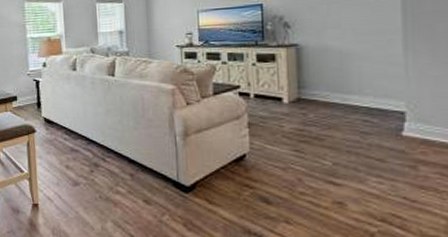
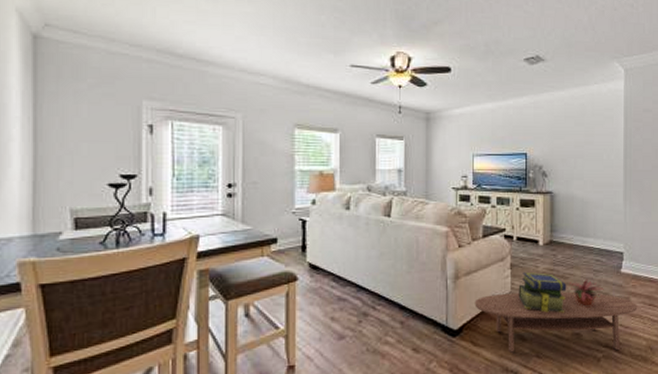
coffee table: none [207,152,431,226] -> present [475,291,638,353]
stack of books: none [259,131,323,178] -> present [518,271,567,313]
potted plant: none [323,141,377,175] -> present [567,279,604,308]

